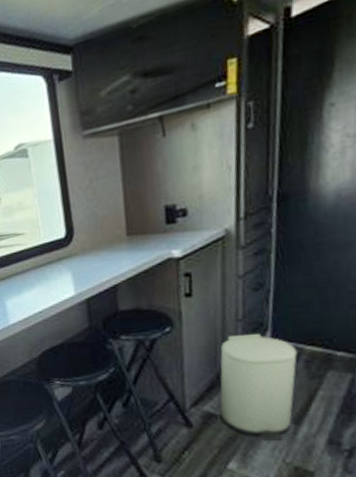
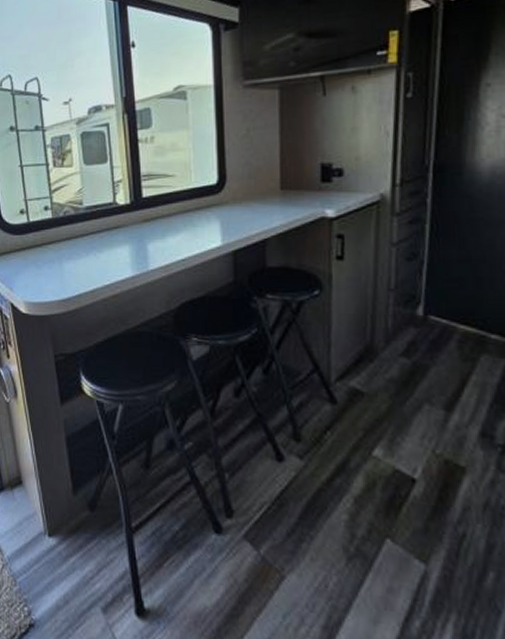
pedal bin: present [220,334,297,441] -> none [367,306,450,428]

